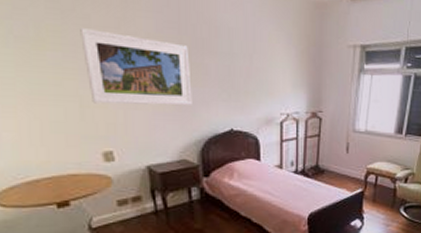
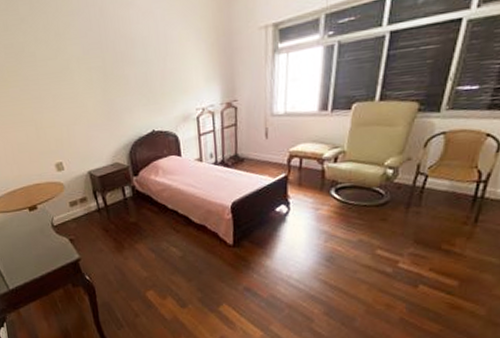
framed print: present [80,28,192,106] -> none [29,61,118,125]

